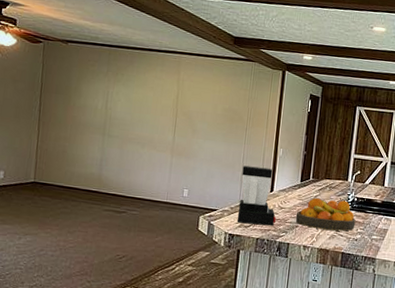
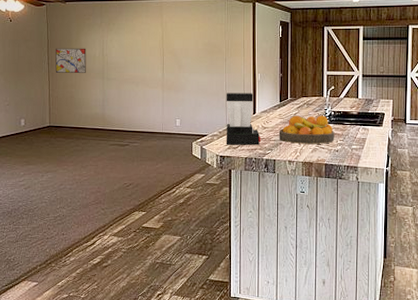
wall art: none [47,93,87,127] -> present [55,48,86,74]

